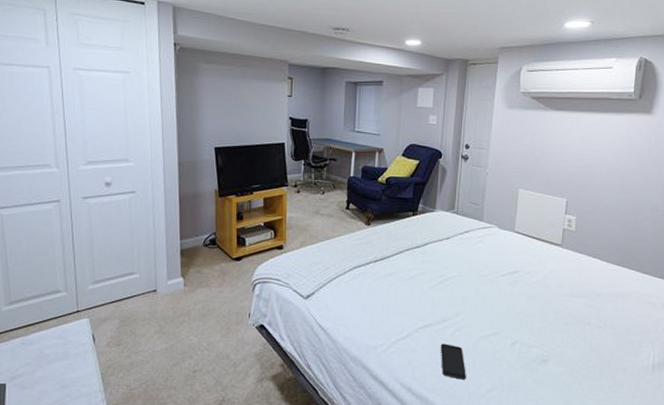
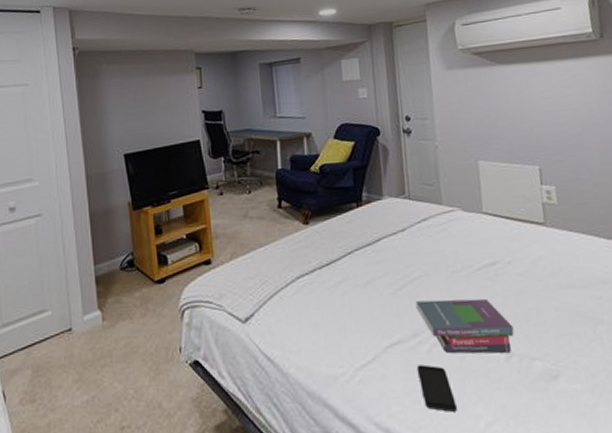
books: none [448,295,521,341] -> present [415,298,515,354]

